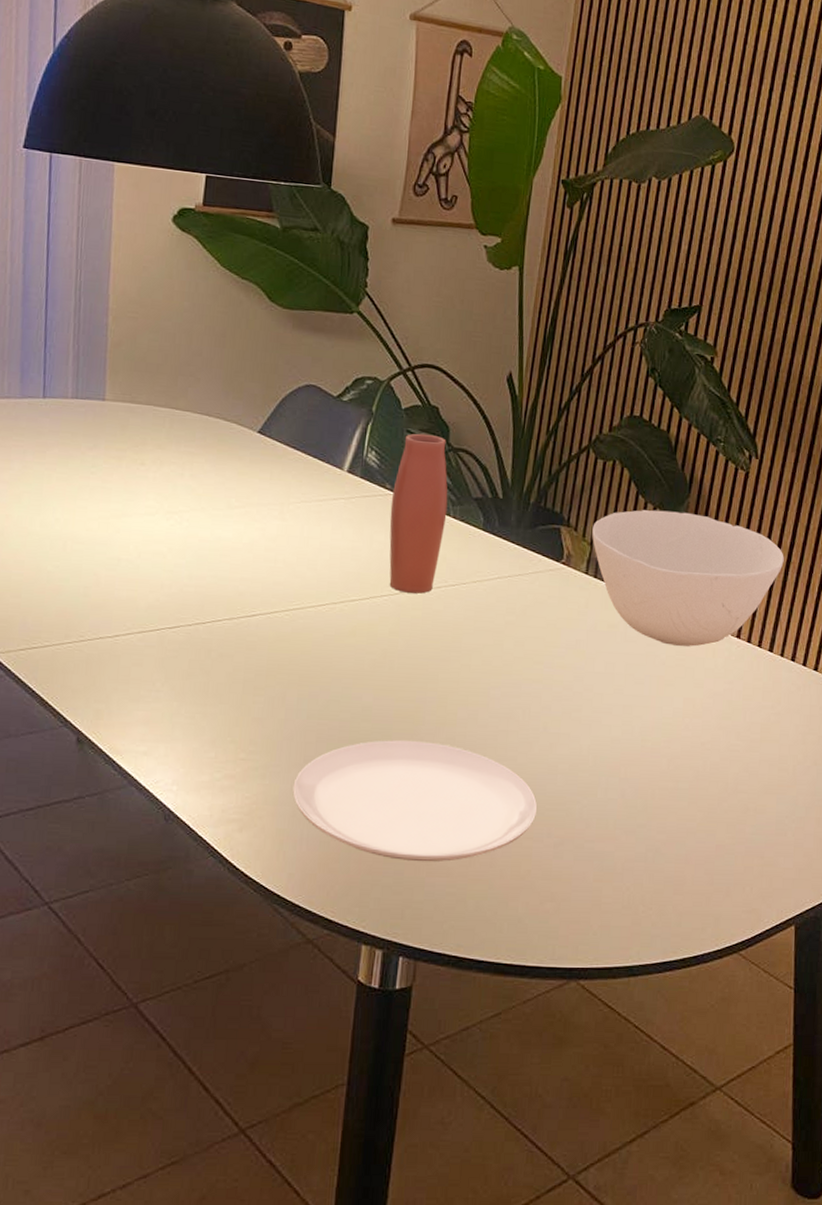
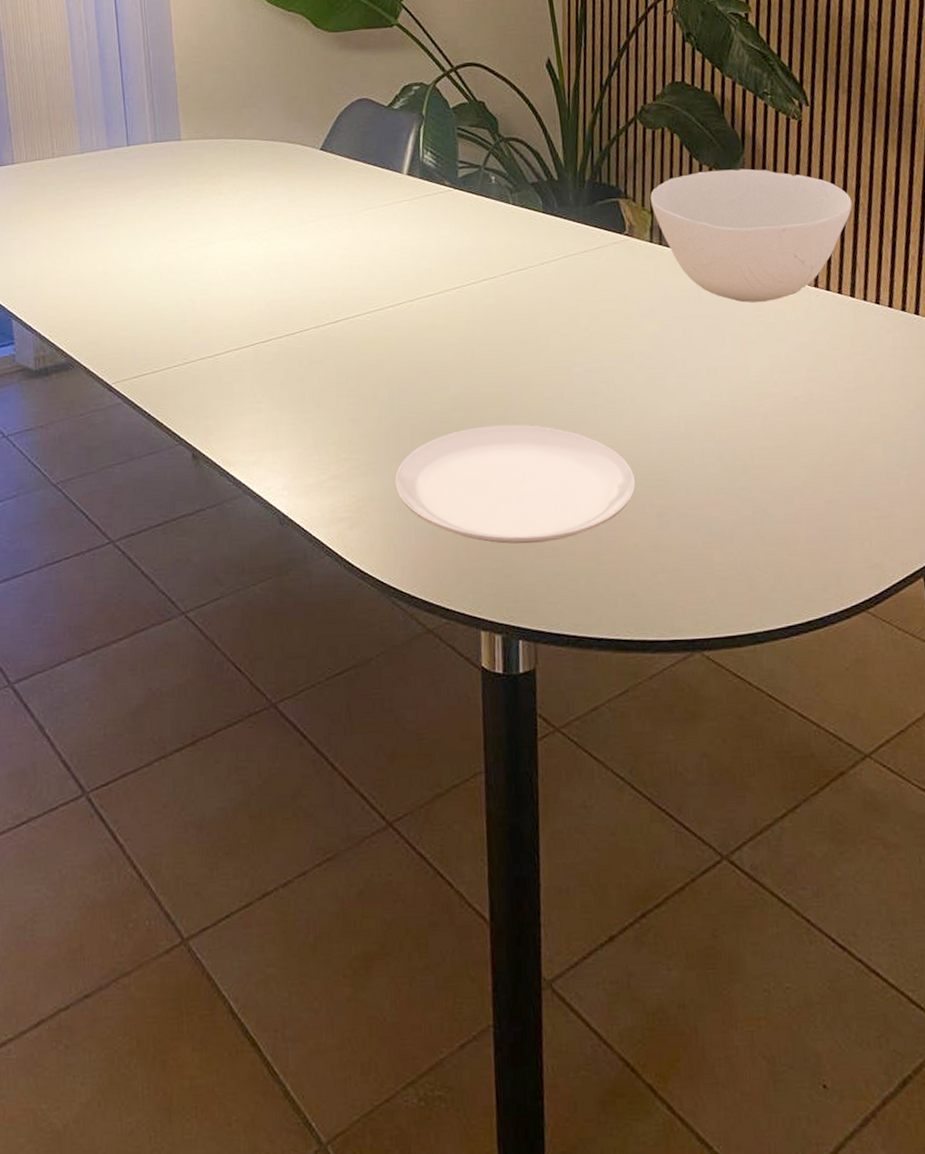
vase: present [389,433,448,594] -> none [451,128,507,283]

